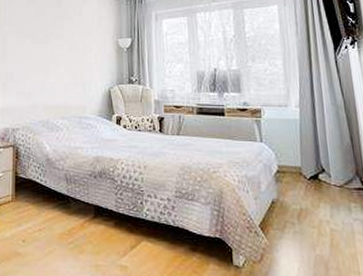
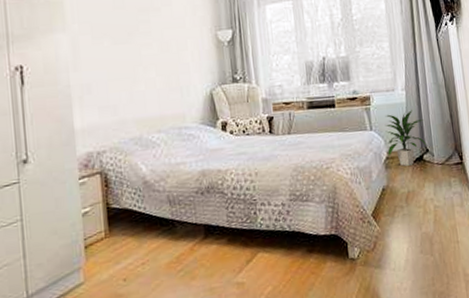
indoor plant: none [276,127,323,183] -> present [385,110,427,166]

